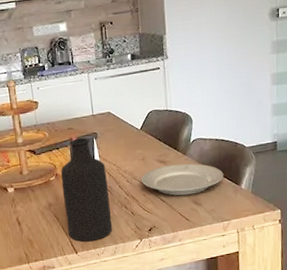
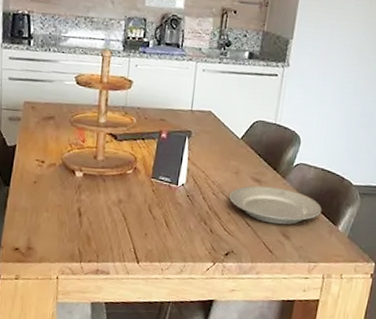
bottle: present [61,137,113,242] -> none [133,132,193,253]

